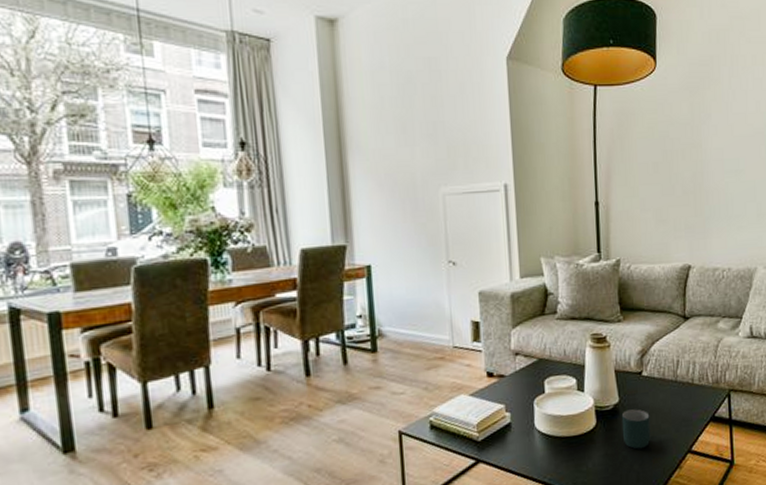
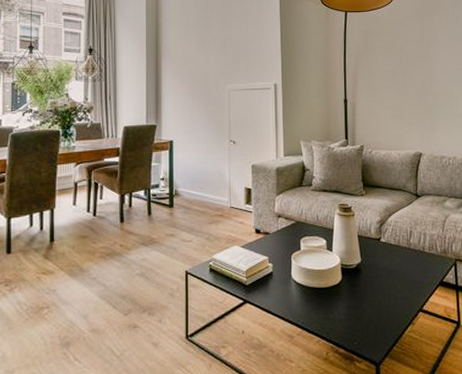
mug: present [621,409,651,450] -> none [363,269,388,304]

